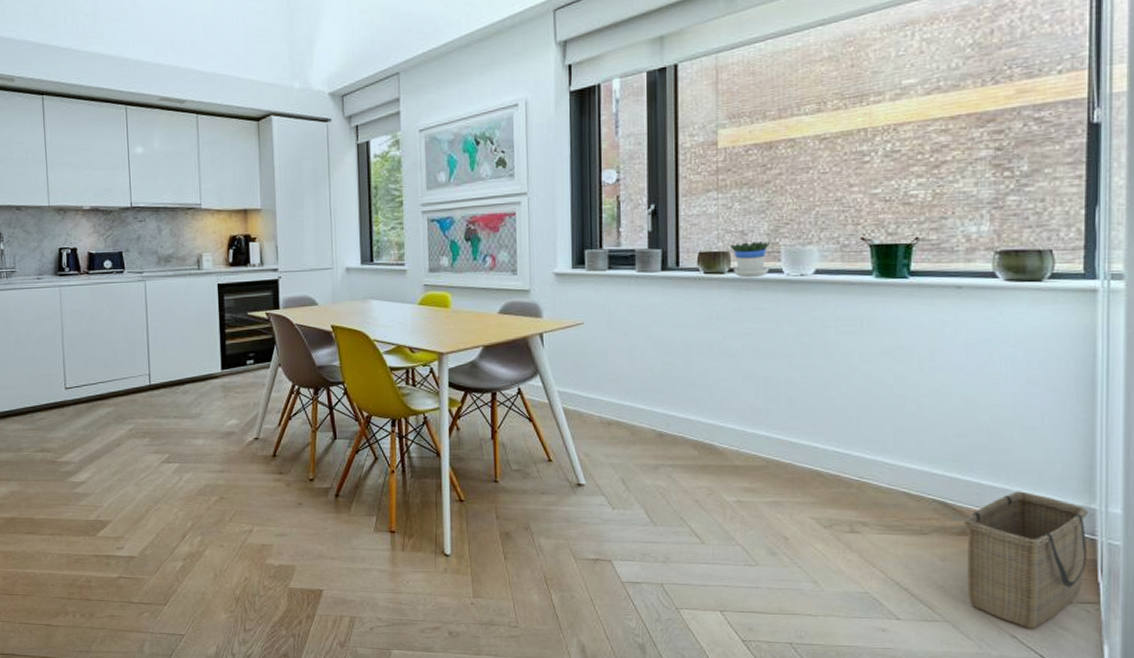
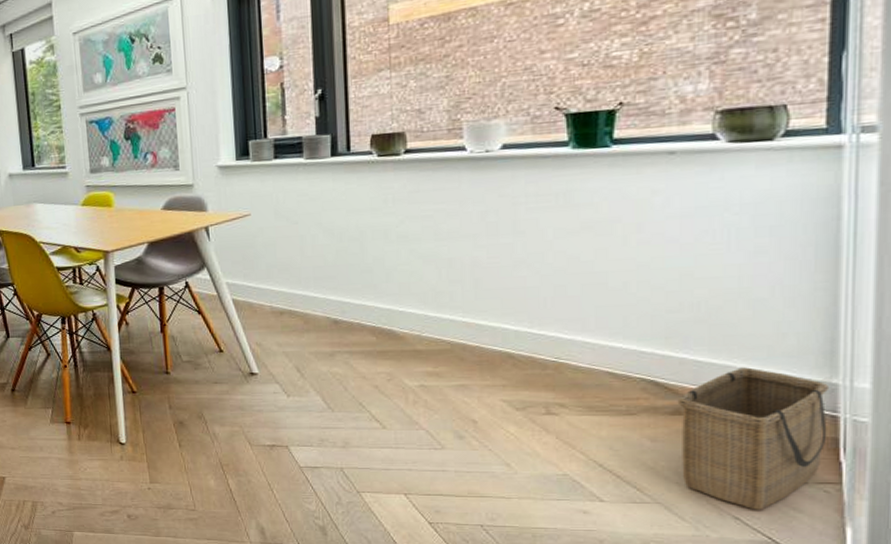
flowerpot: present [729,240,770,278] -> none [405,118,451,158]

